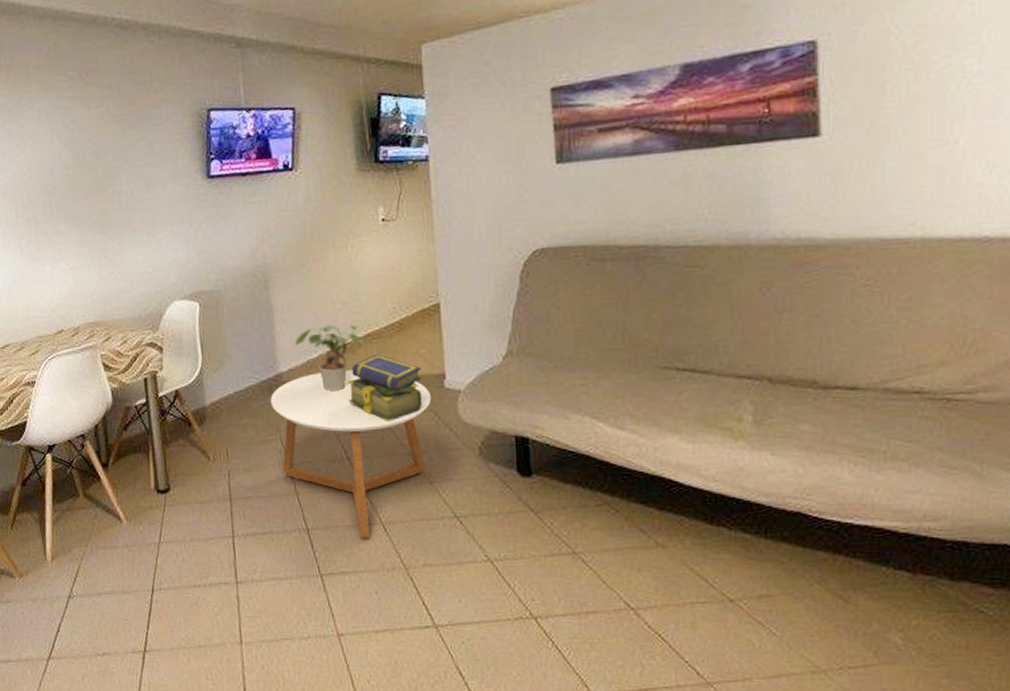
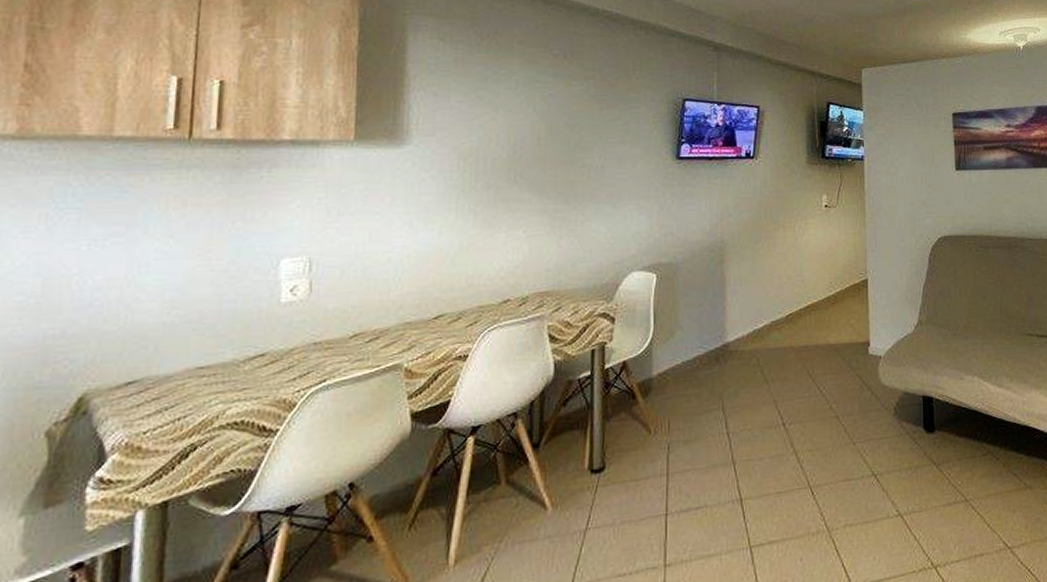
coffee table: present [270,370,431,540] -> none [716,339,857,506]
potted plant: present [295,324,369,392] -> none [744,296,808,360]
stack of books: present [348,354,423,423] -> none [788,324,850,388]

